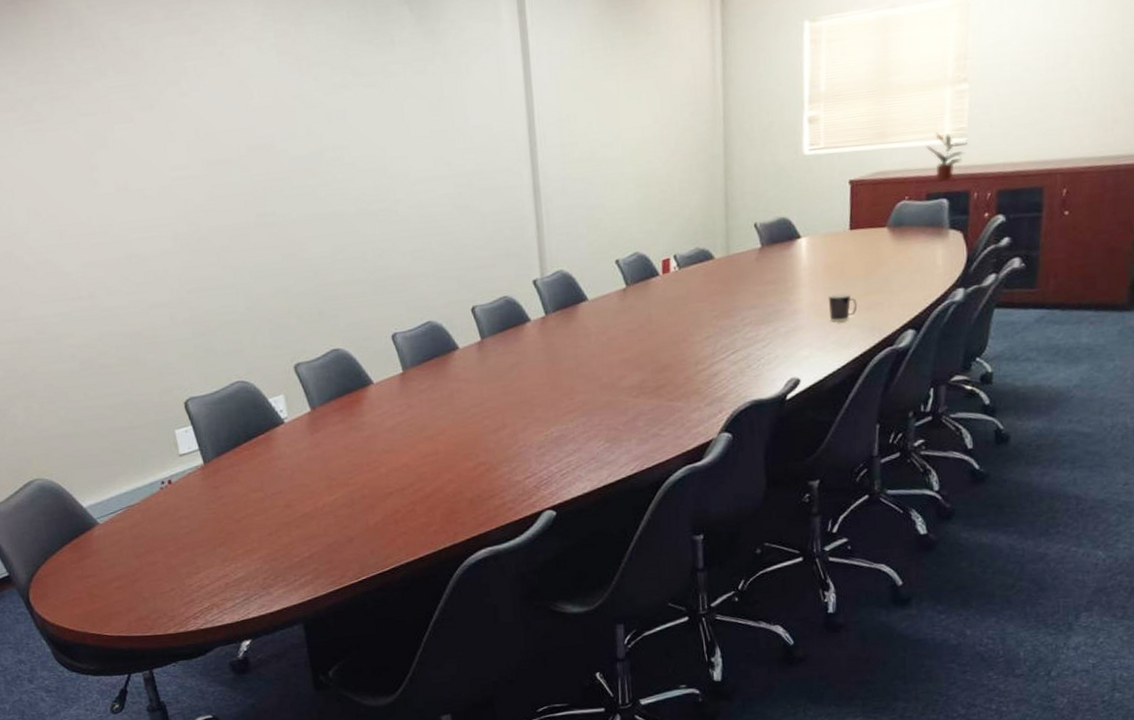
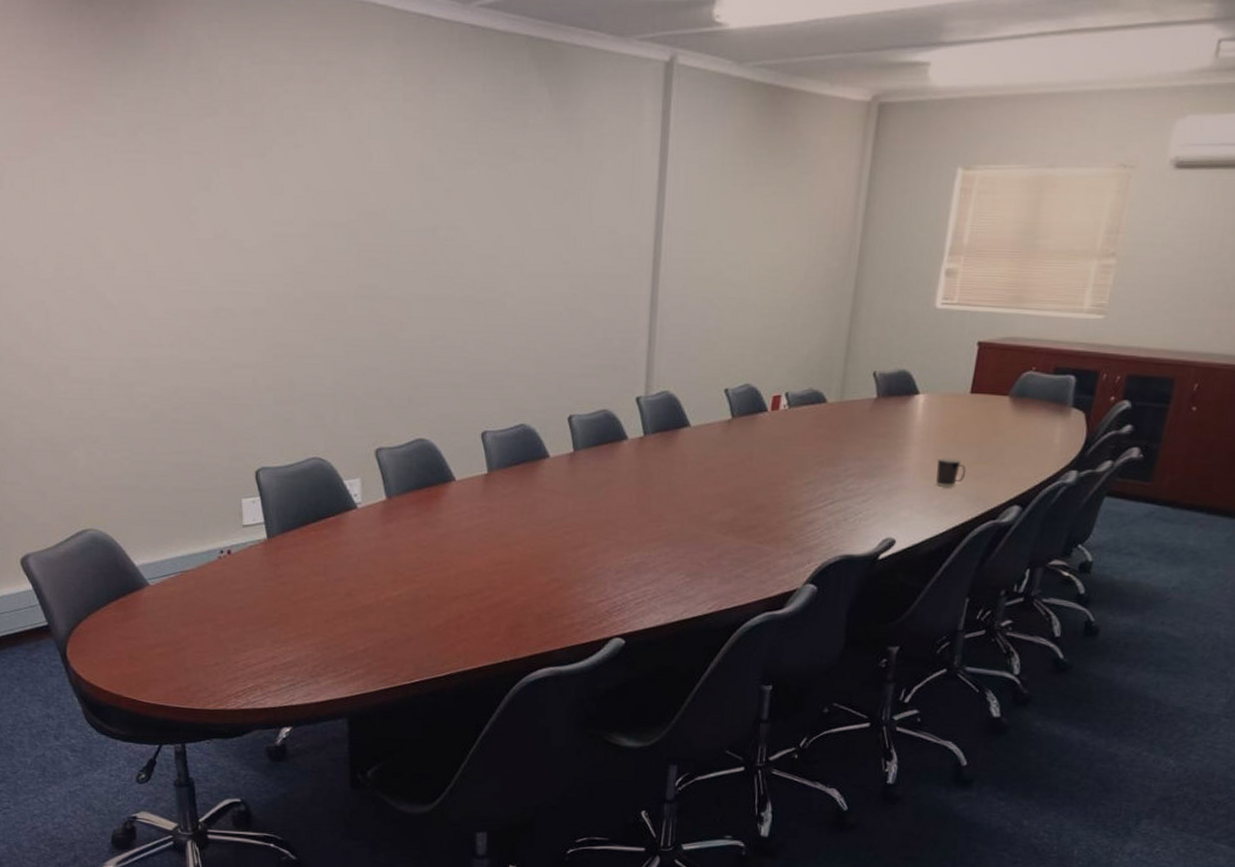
potted plant: present [926,132,967,183] -> none [1062,305,1105,358]

